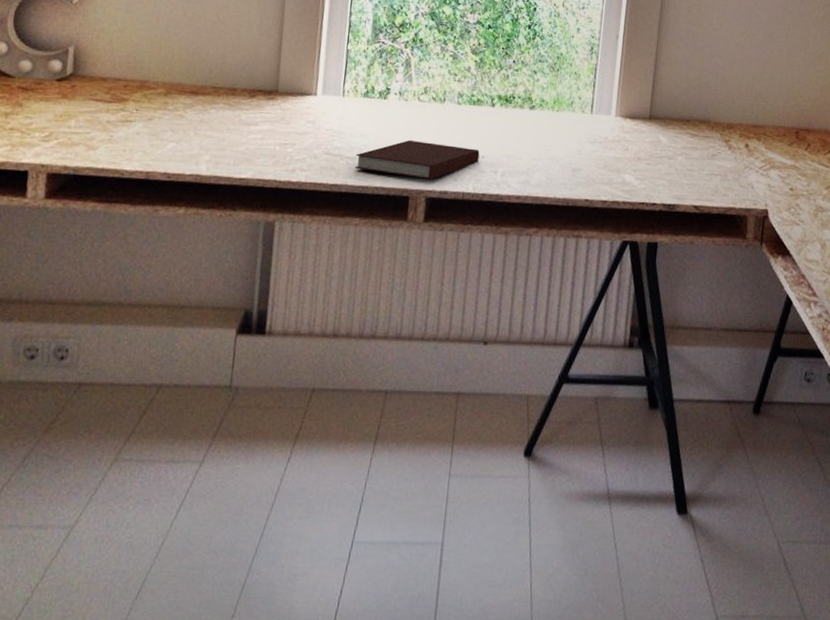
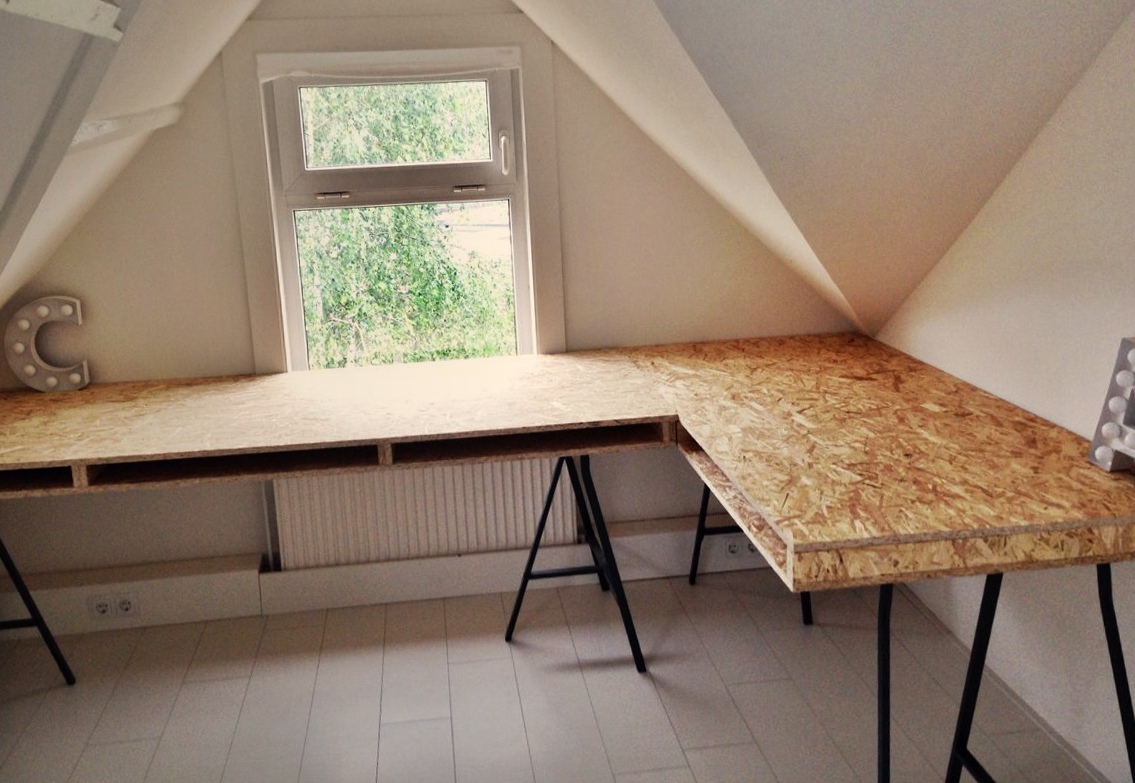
notebook: present [355,139,480,179] -> none [328,398,429,429]

